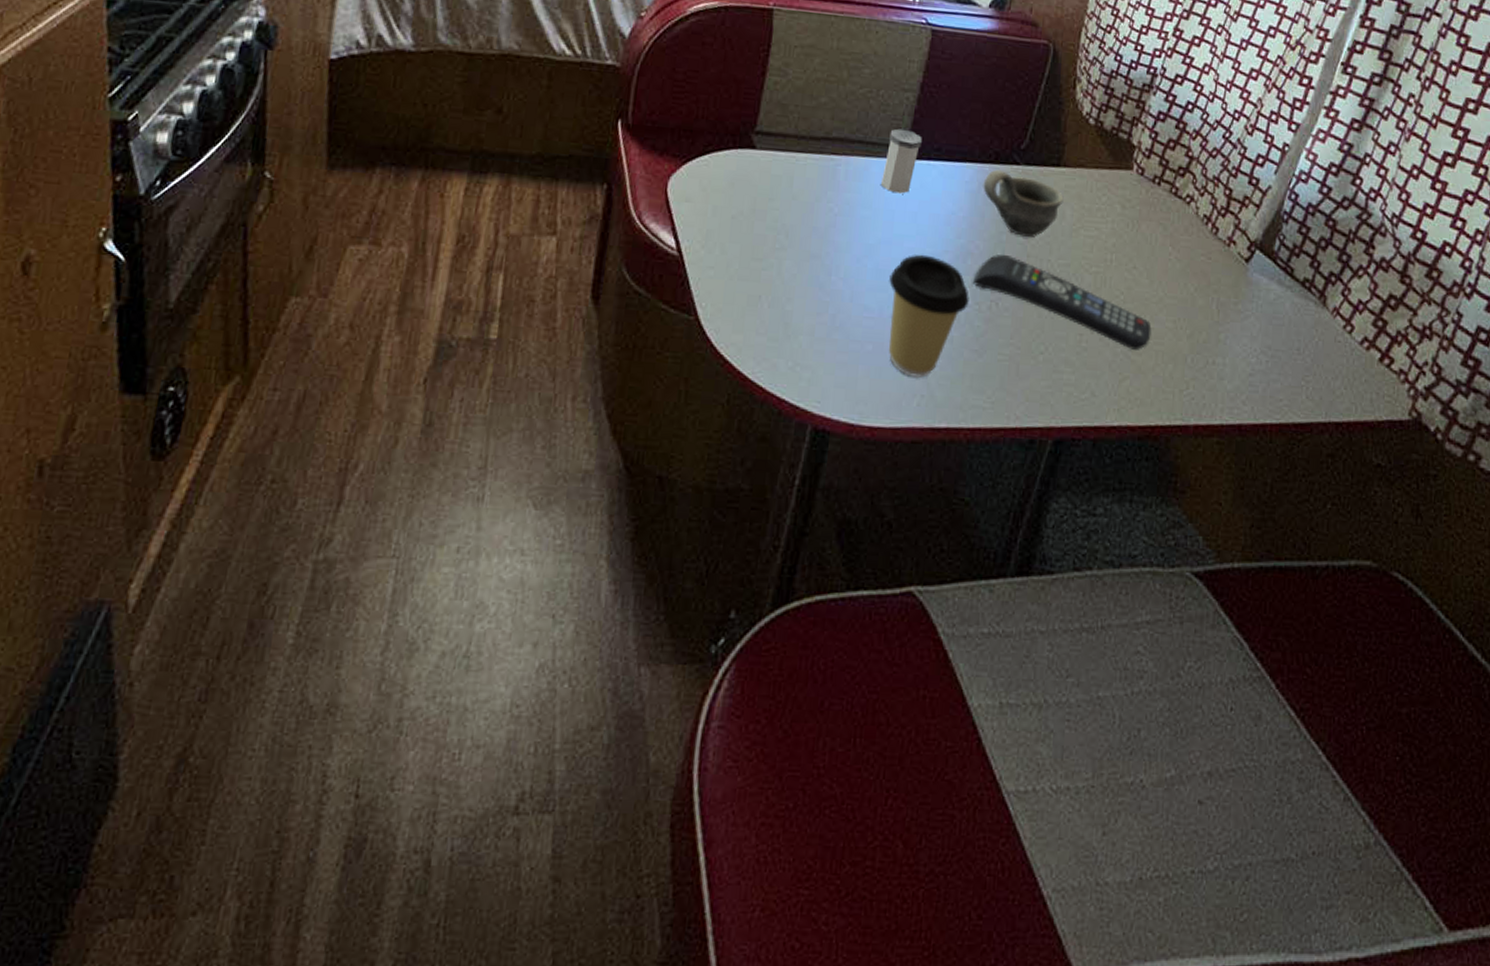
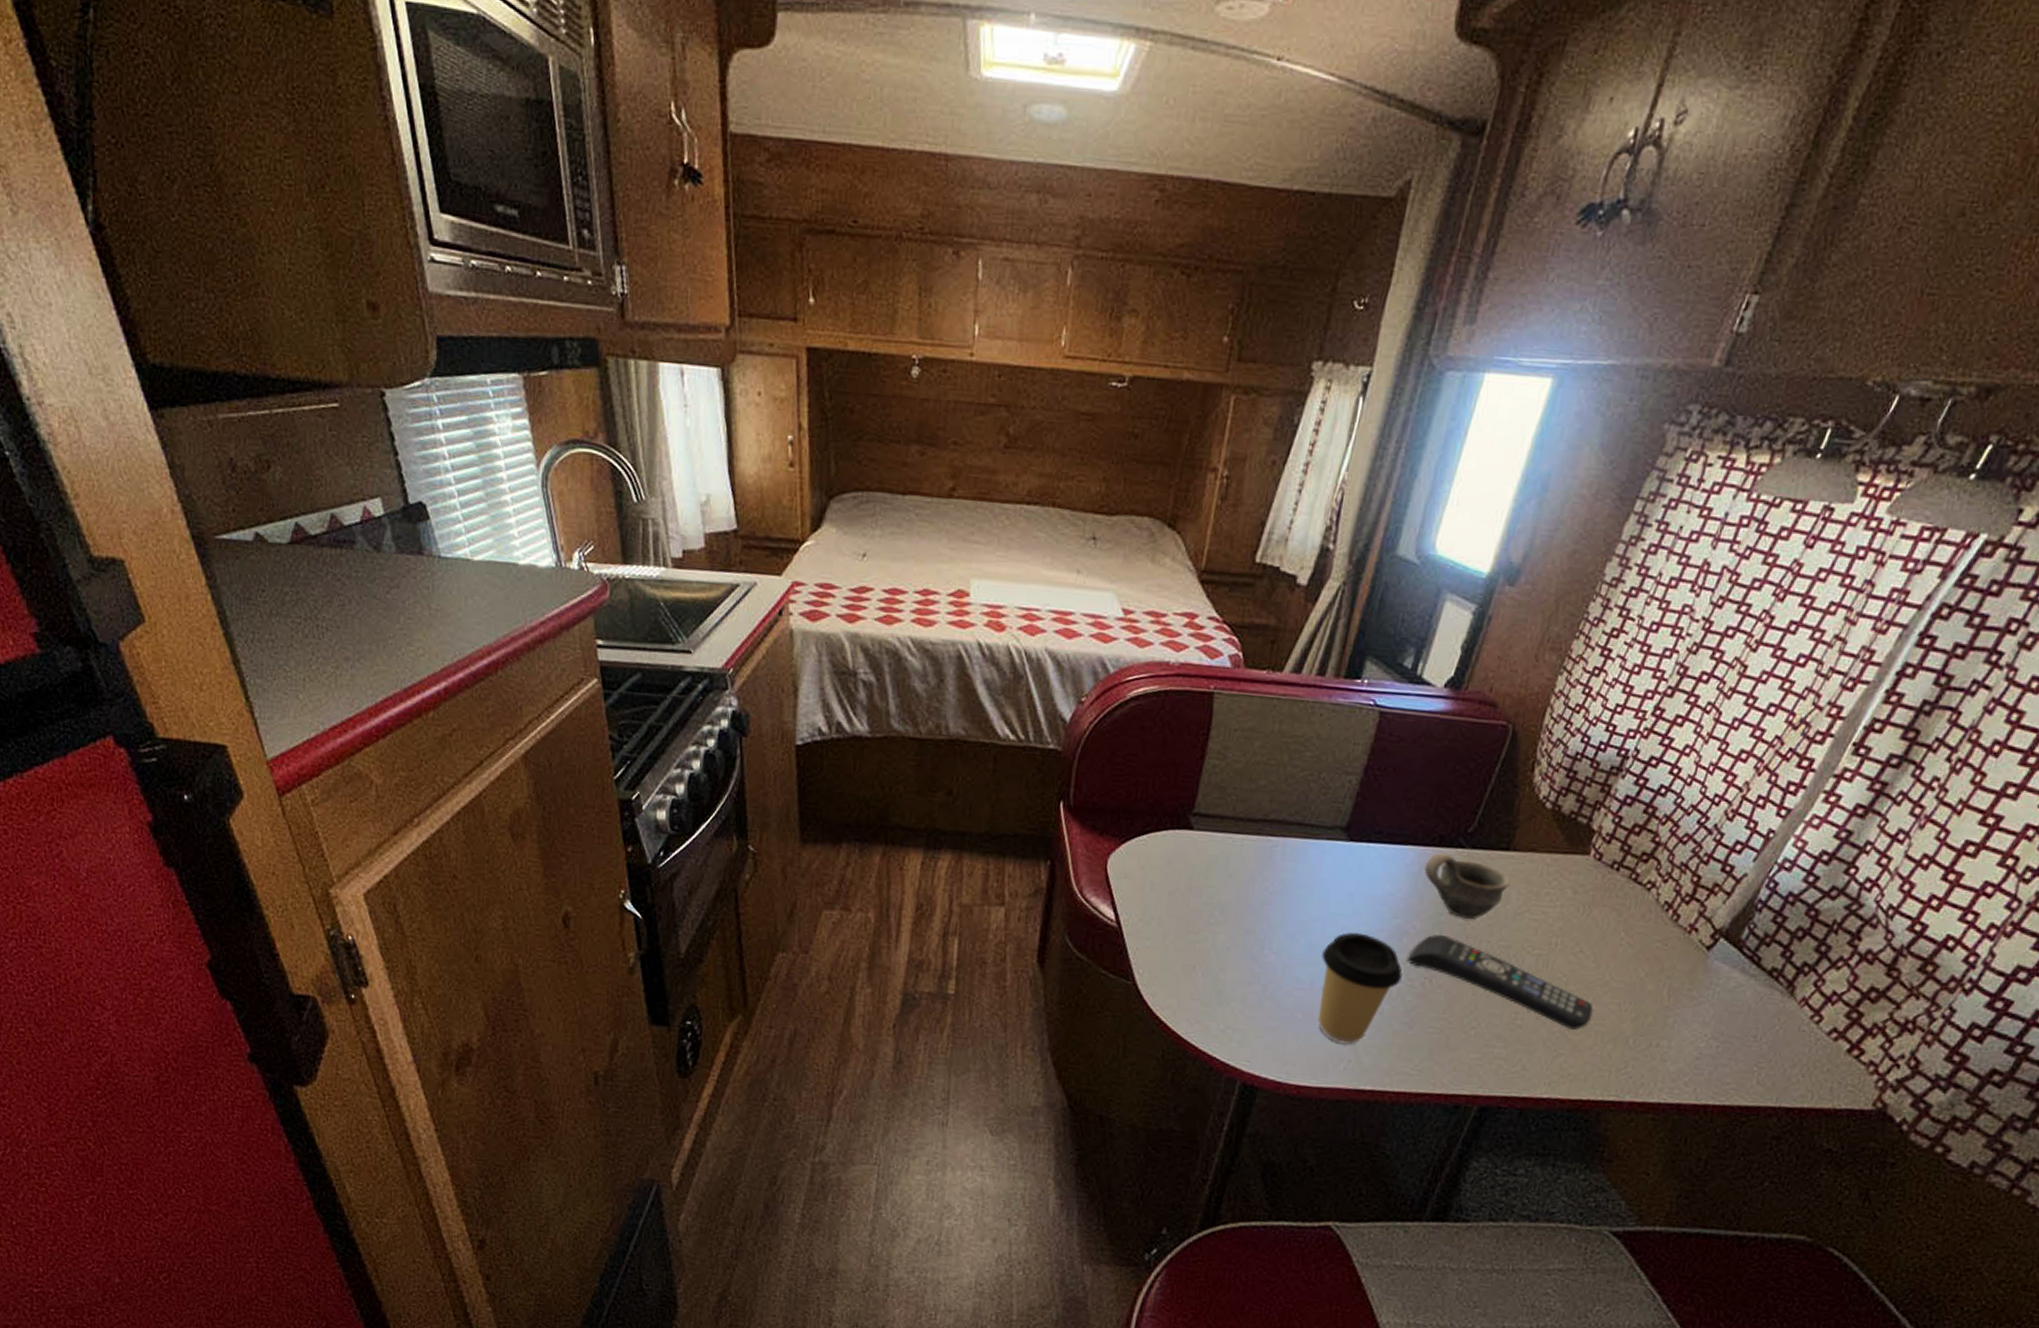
salt shaker: present [881,128,922,194] -> none [1318,811,1363,875]

